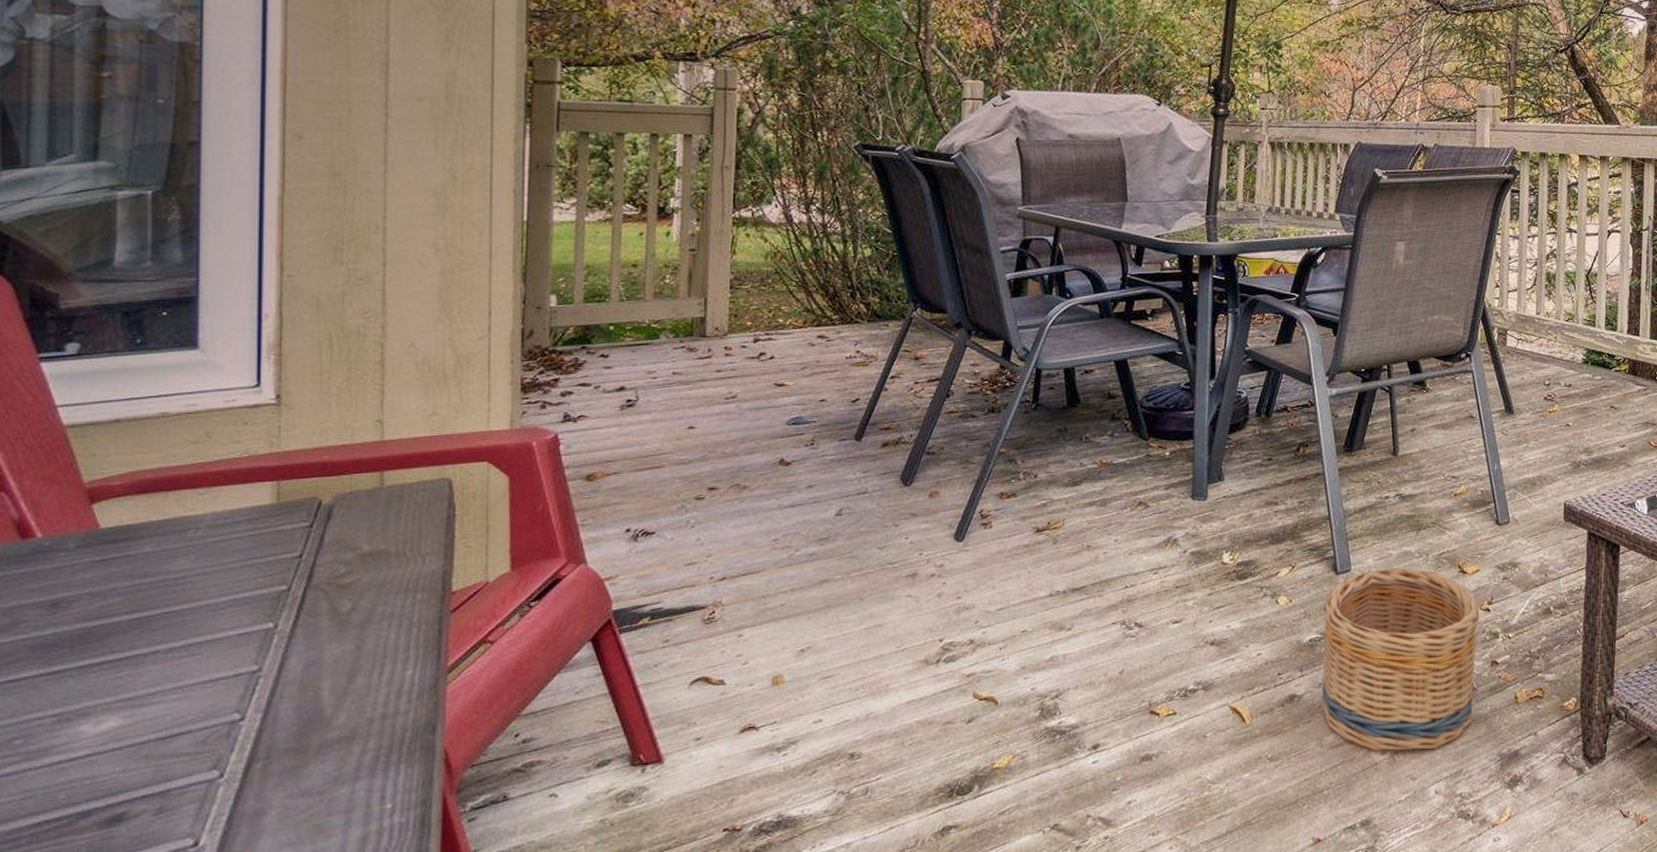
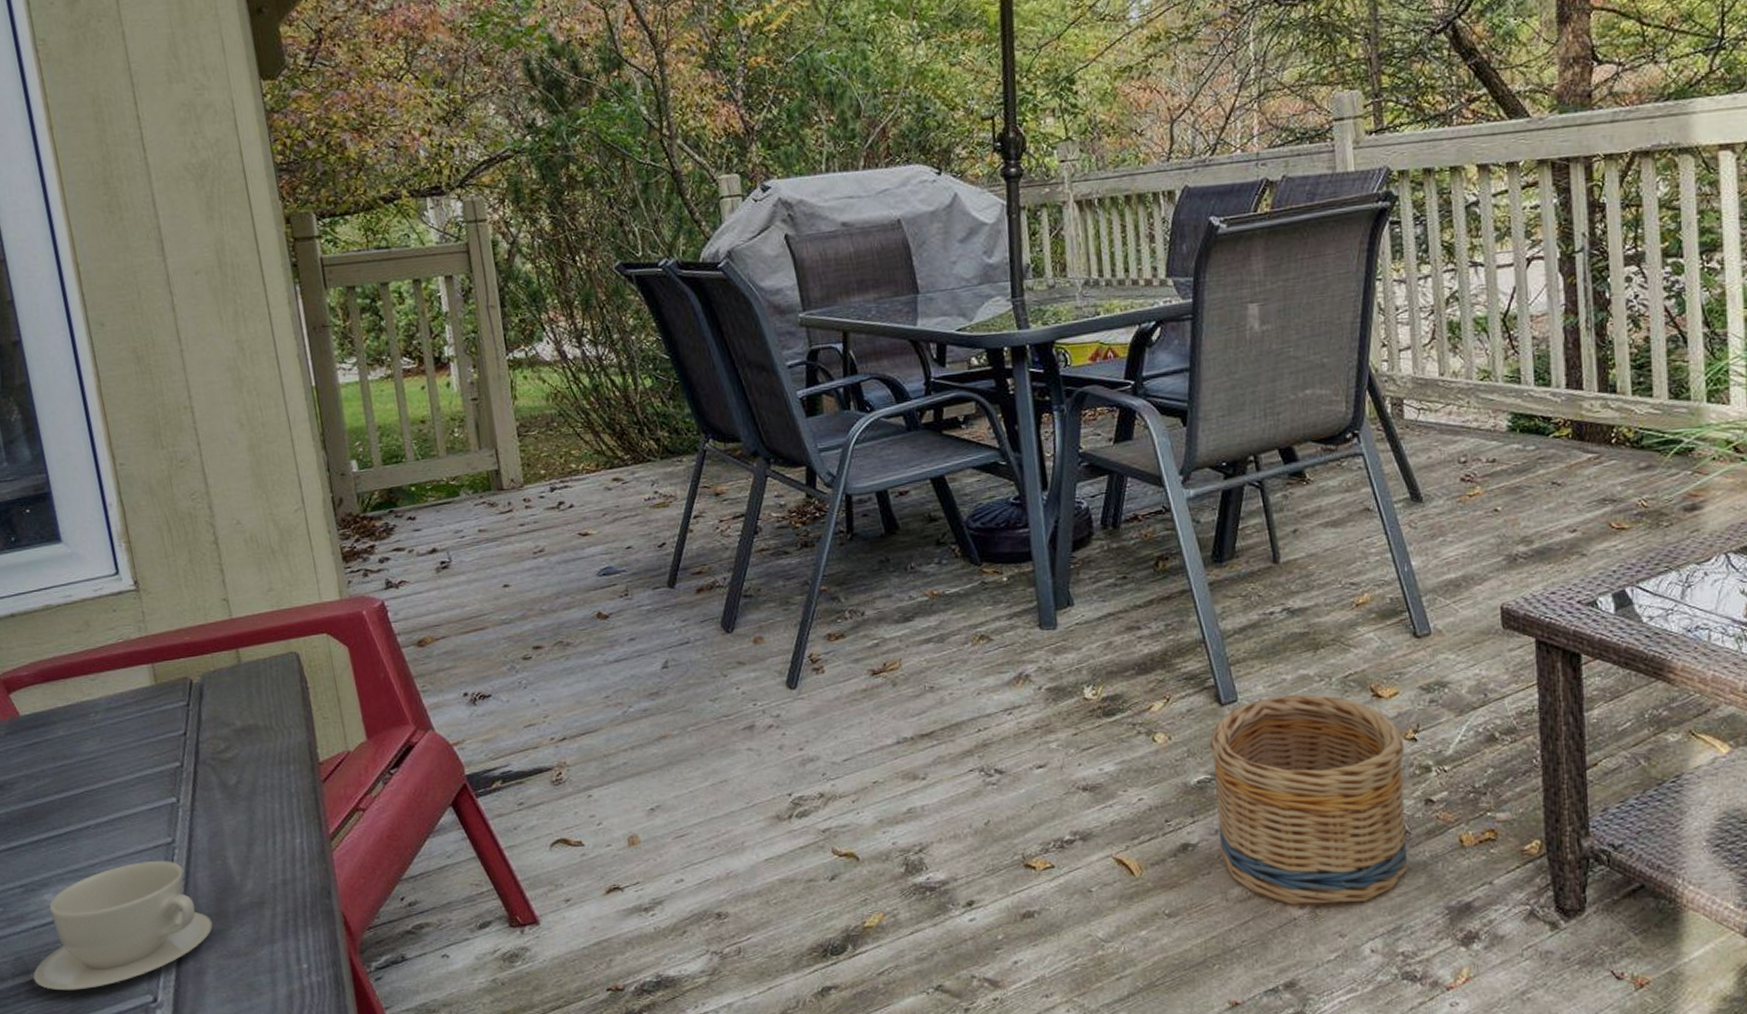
teacup: none [44,691,287,834] -> present [33,861,213,991]

